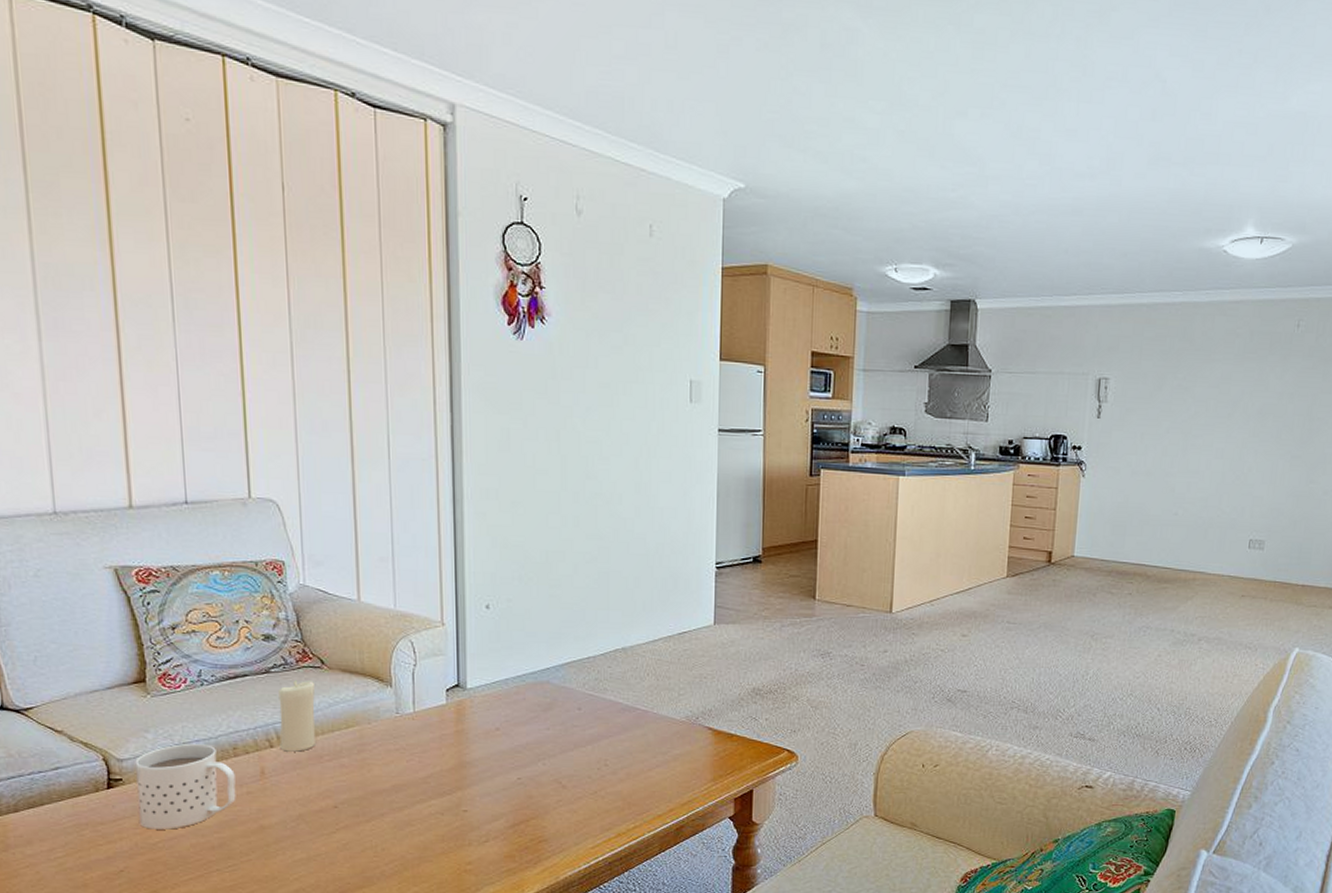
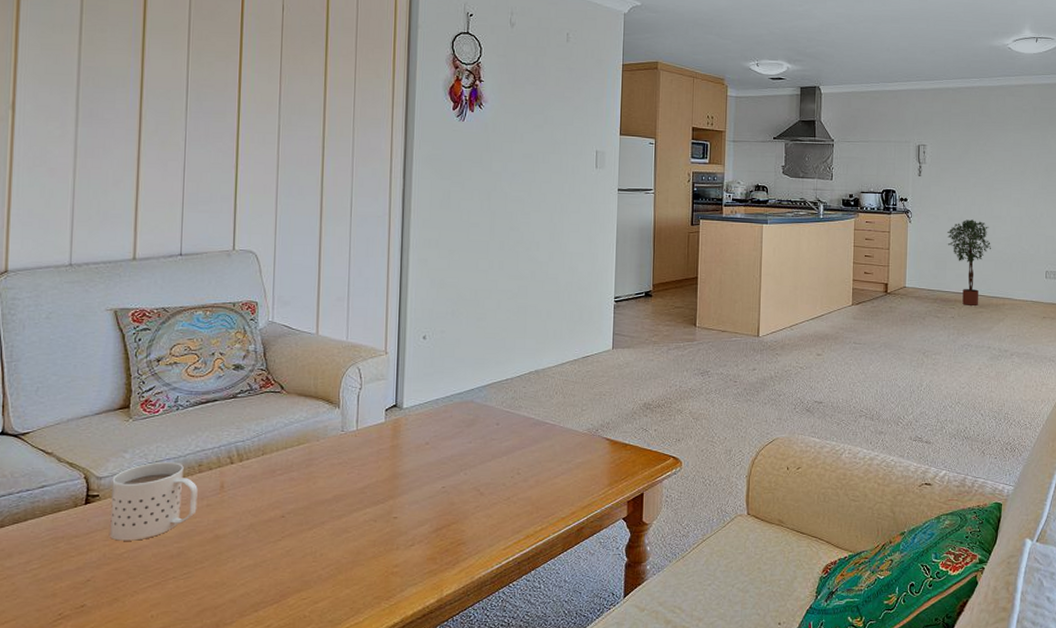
candle: present [278,680,316,752] -> none [239,404,275,467]
potted tree: none [1128,474,1184,580] -> present [946,220,992,305]

